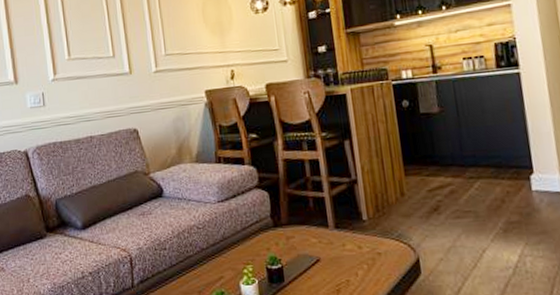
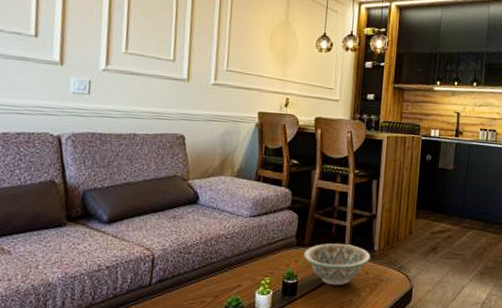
decorative bowl: none [283,217,360,266] -> present [303,243,370,286]

